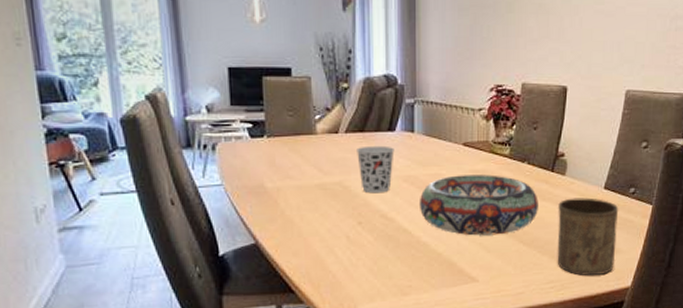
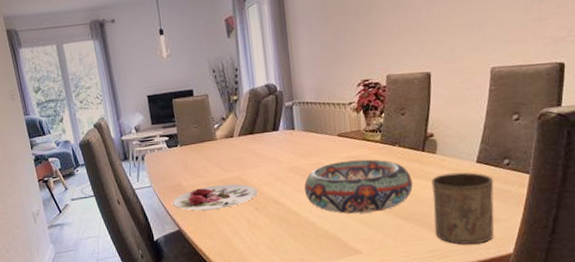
plate: none [250,190,362,221] -> present [173,184,258,211]
cup: present [357,145,394,194] -> none [249,143,280,184]

